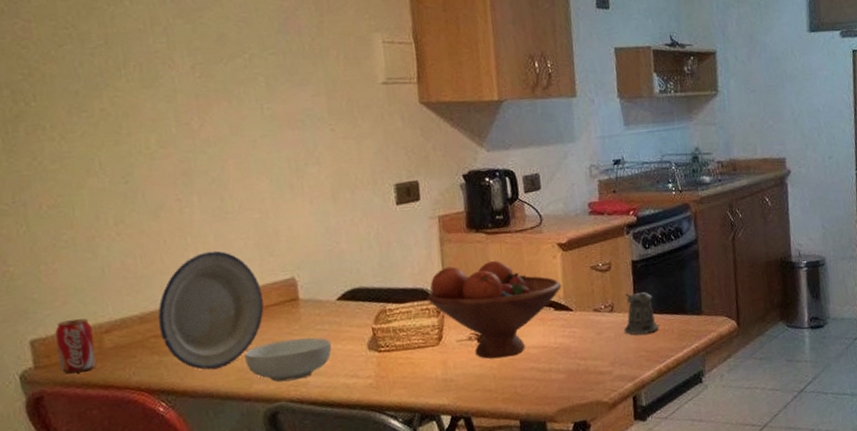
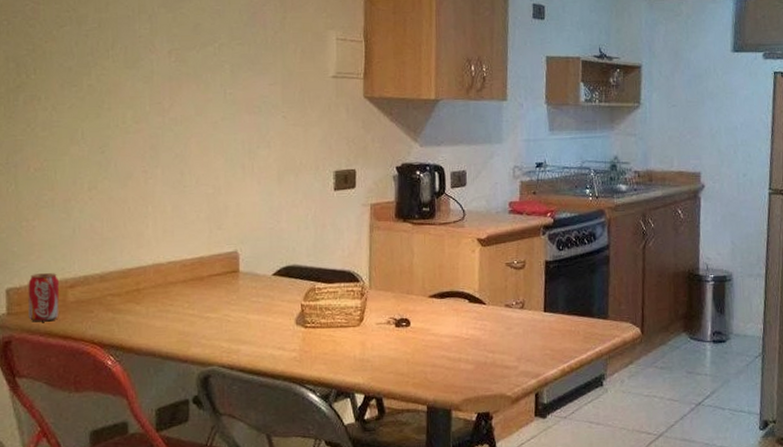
plate: present [158,250,264,370] -> none [115,220,209,330]
cereal bowl: present [244,337,332,382] -> none [186,308,264,348]
fruit bowl: present [427,260,562,359] -> none [353,249,478,344]
pepper shaker: present [624,292,659,335] -> none [533,292,566,333]

